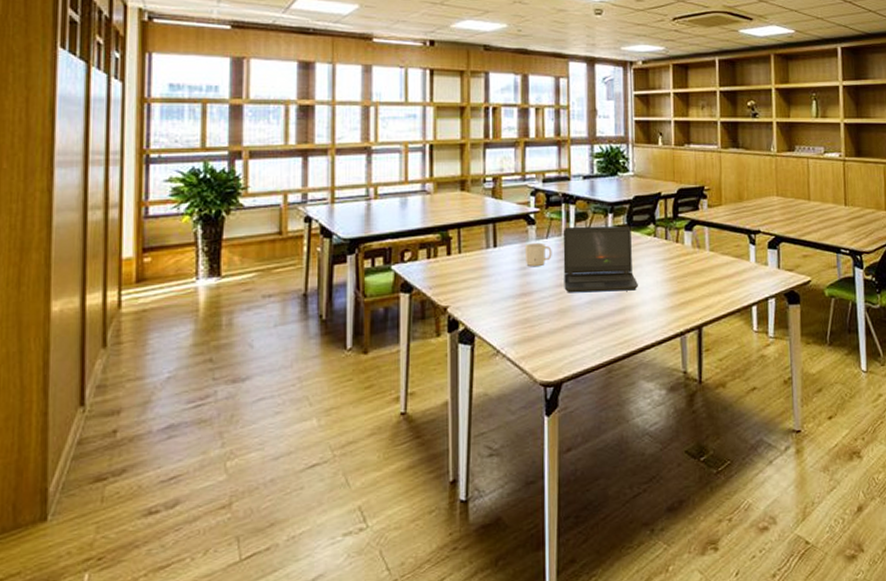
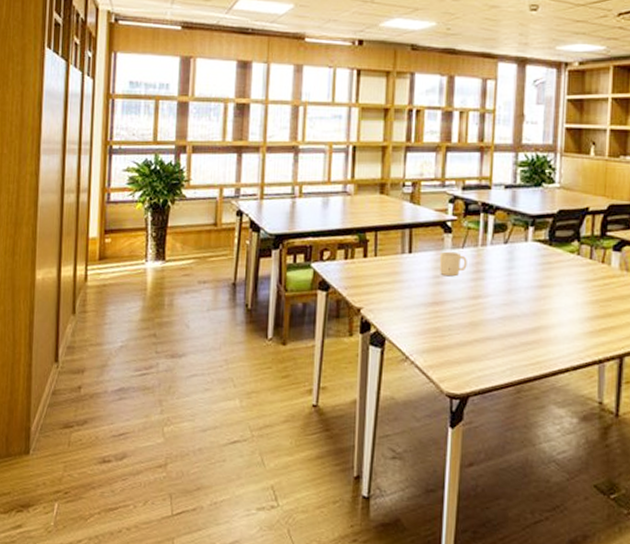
laptop computer: present [563,226,638,293] -> none [477,237,556,310]

